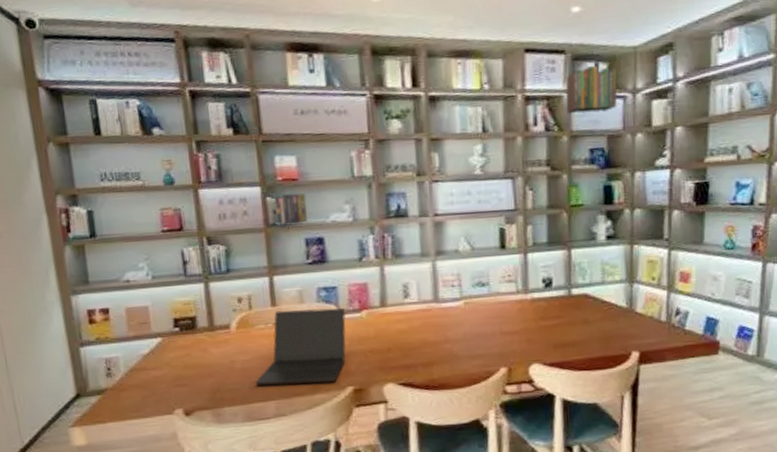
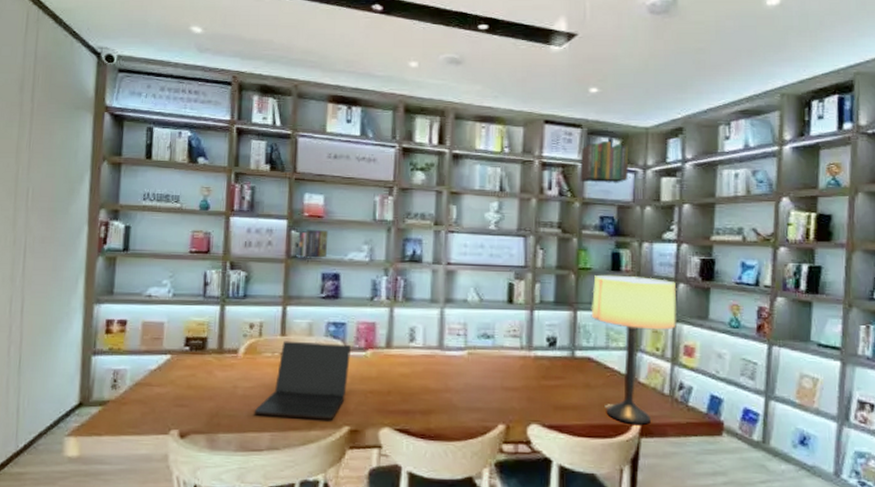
table lamp: none [585,207,672,354] -> present [591,274,677,426]

